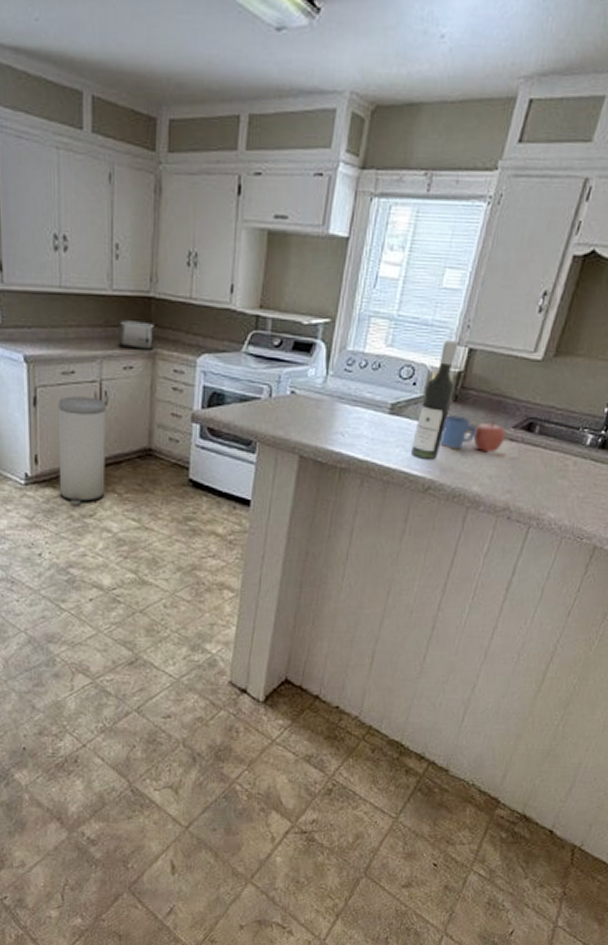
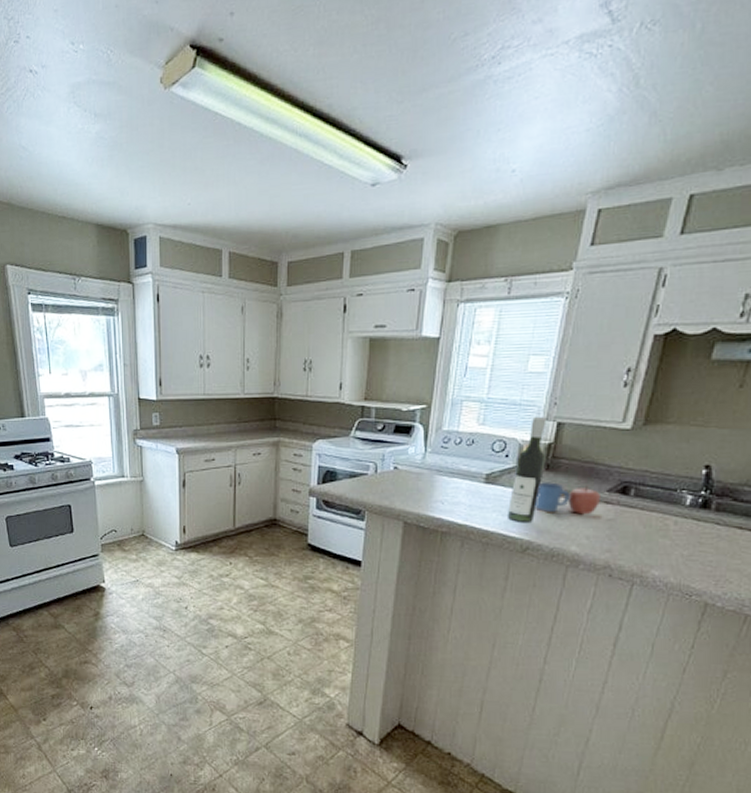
pedal bin: present [57,396,107,505] -> none [201,478,240,566]
toaster: present [118,320,158,352] -> none [249,417,281,440]

